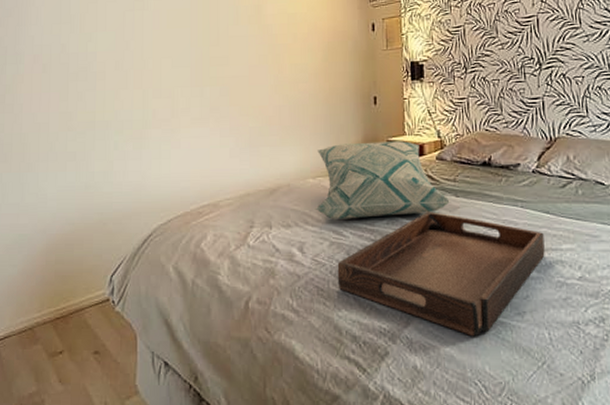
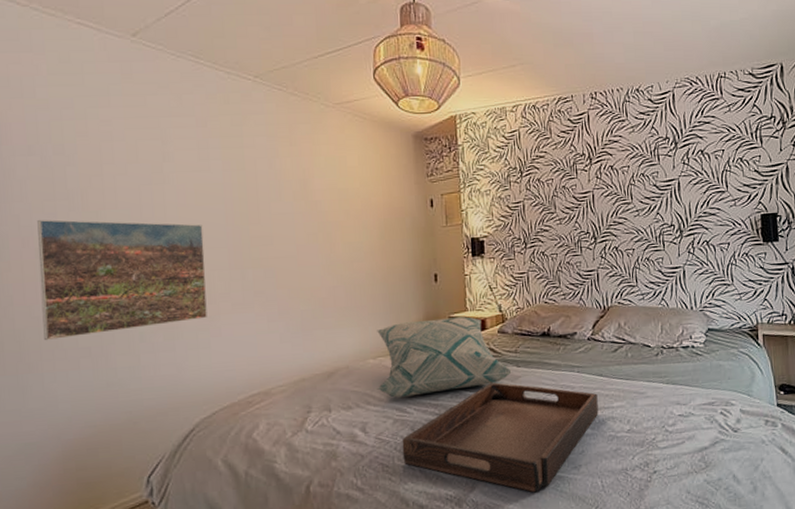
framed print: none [42,39,171,145] -> present [37,219,207,341]

